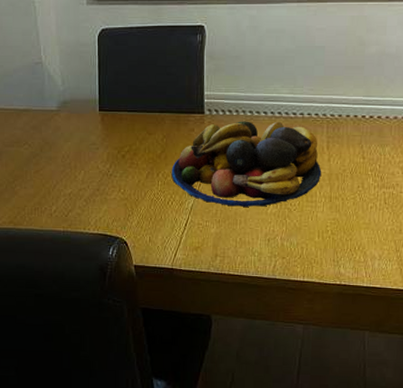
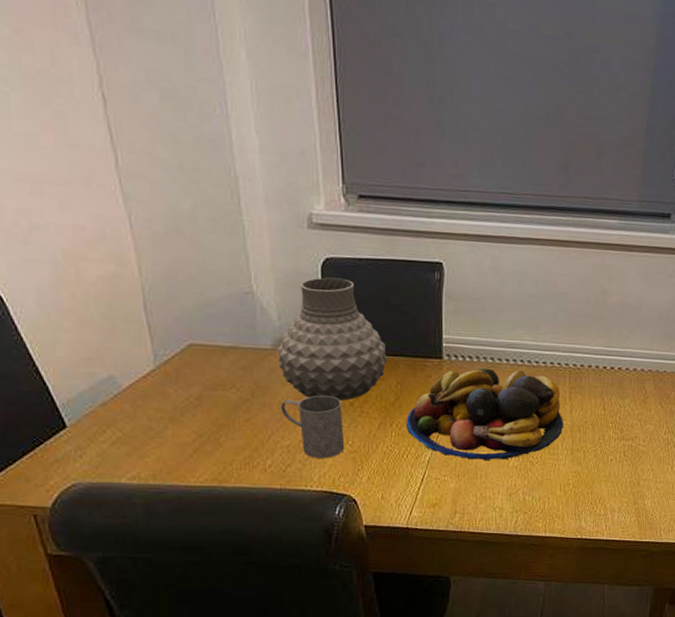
vase: none [62,46,155,153] -> present [278,277,388,400]
mug: none [65,150,117,205] -> present [281,395,345,458]

